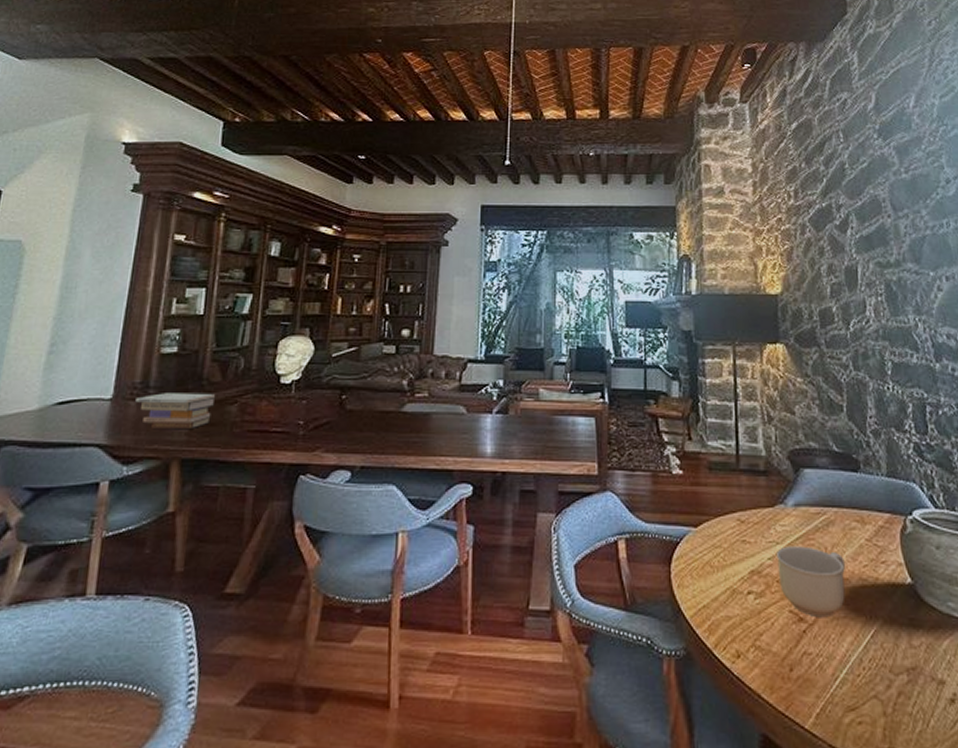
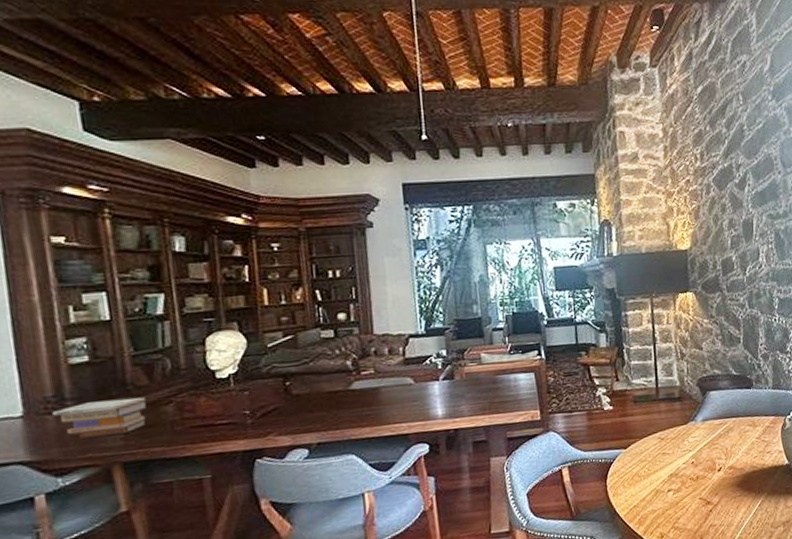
teacup: present [777,546,845,617] -> none [690,450,741,500]

